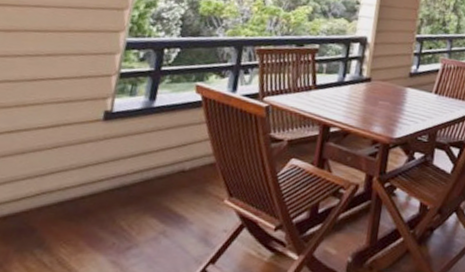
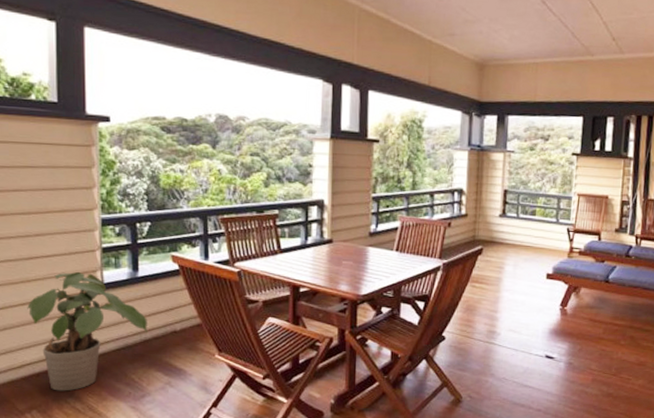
potted plant: none [14,97,154,240] -> present [27,271,147,391]

